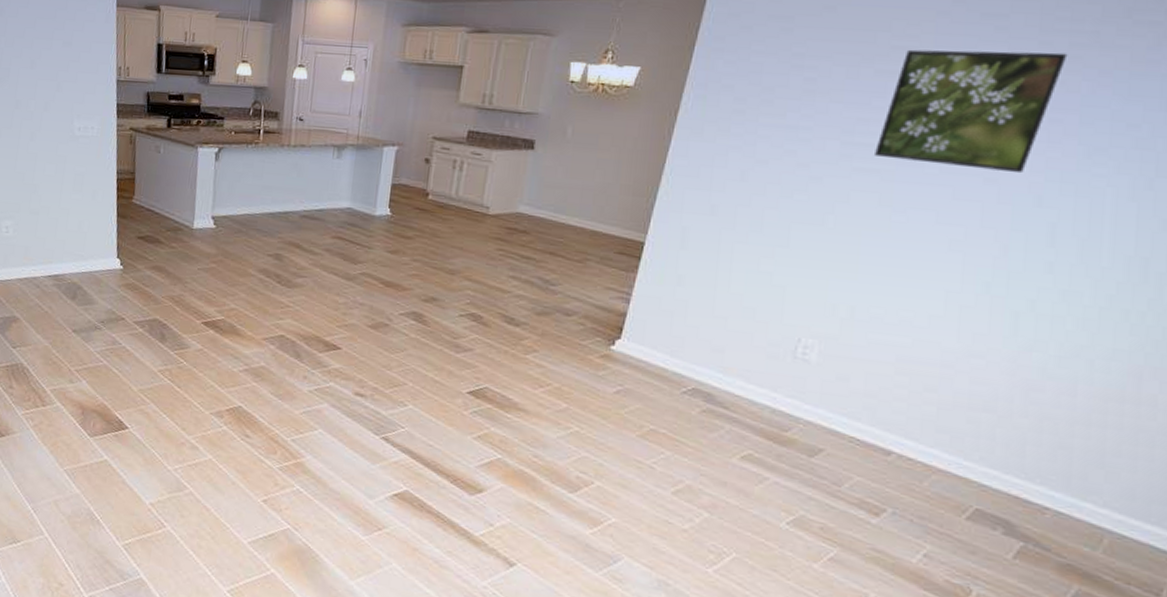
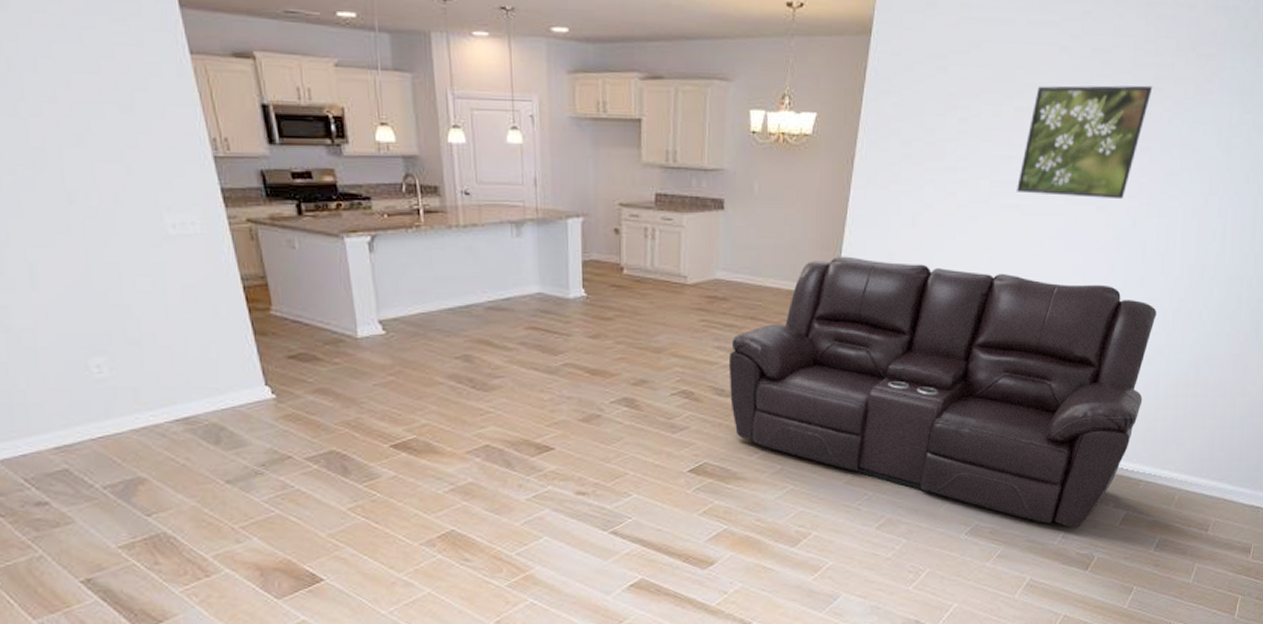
sofa: none [519,203,1073,549] -> present [728,256,1157,528]

